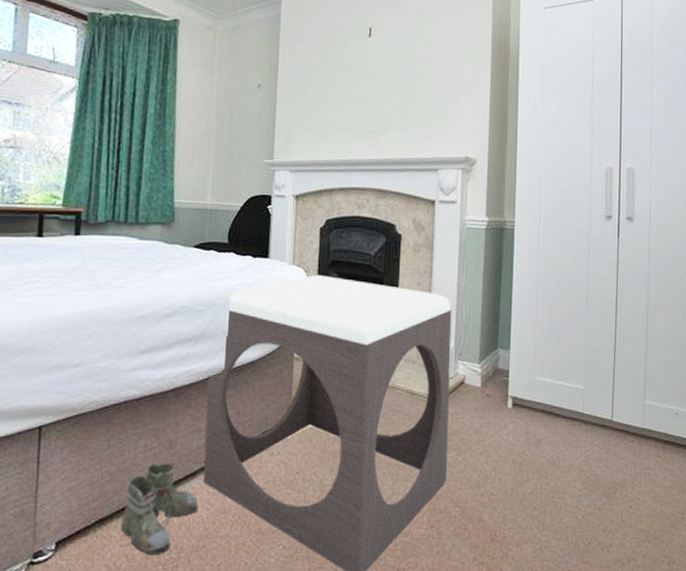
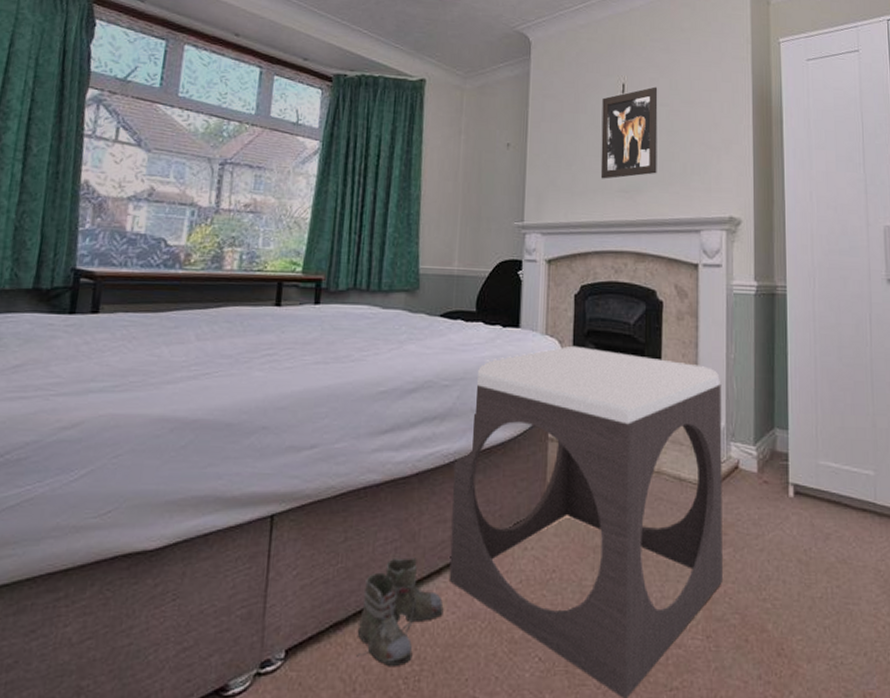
wall art: none [346,31,403,120] -> present [600,86,658,179]

